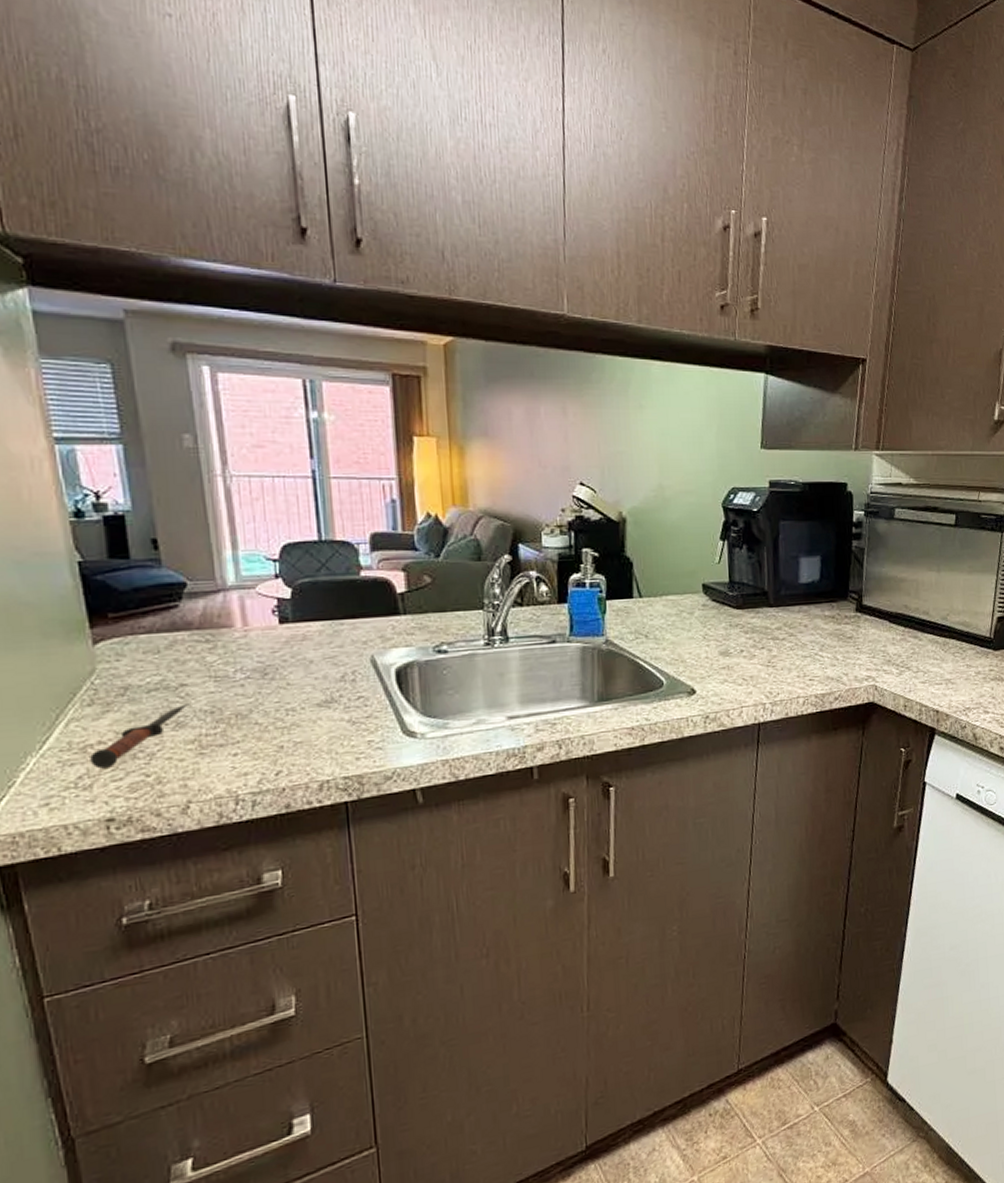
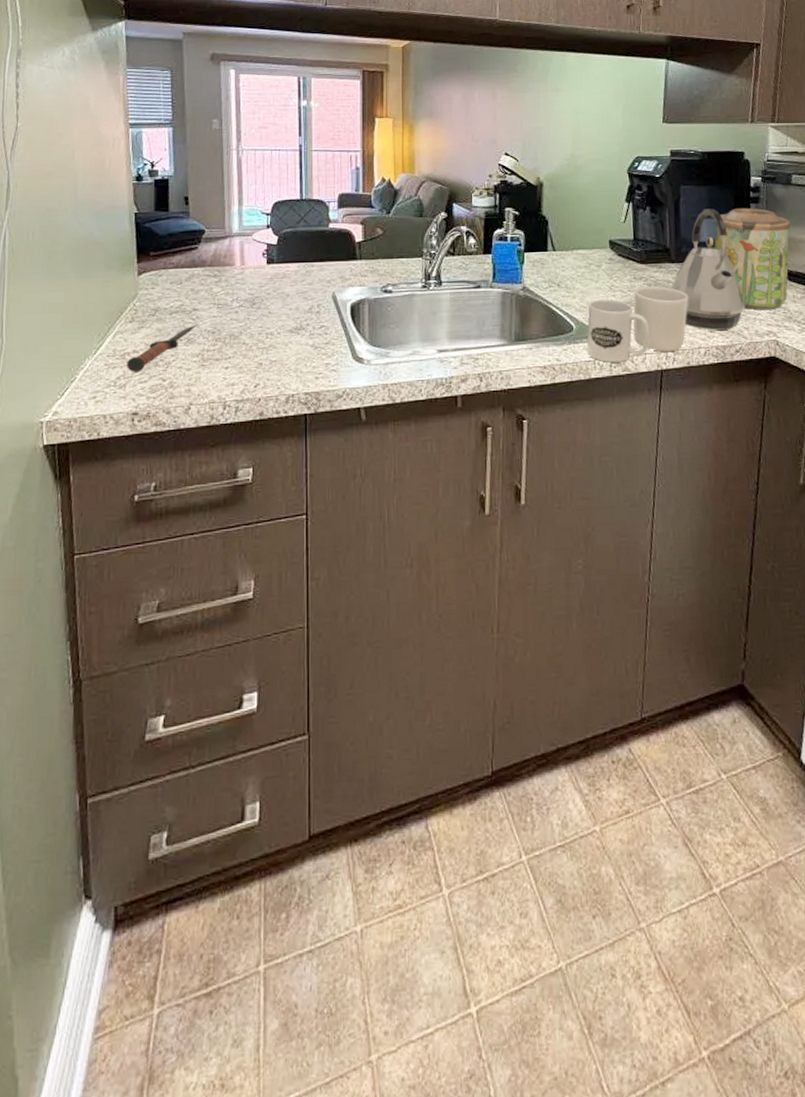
mug: none [678,650,747,719] -> present [586,299,650,363]
mug: none [728,633,788,704] -> present [633,285,689,353]
kettle: none [769,546,845,679] -> present [671,208,745,330]
canister: none [814,545,892,655] -> present [713,207,790,310]

